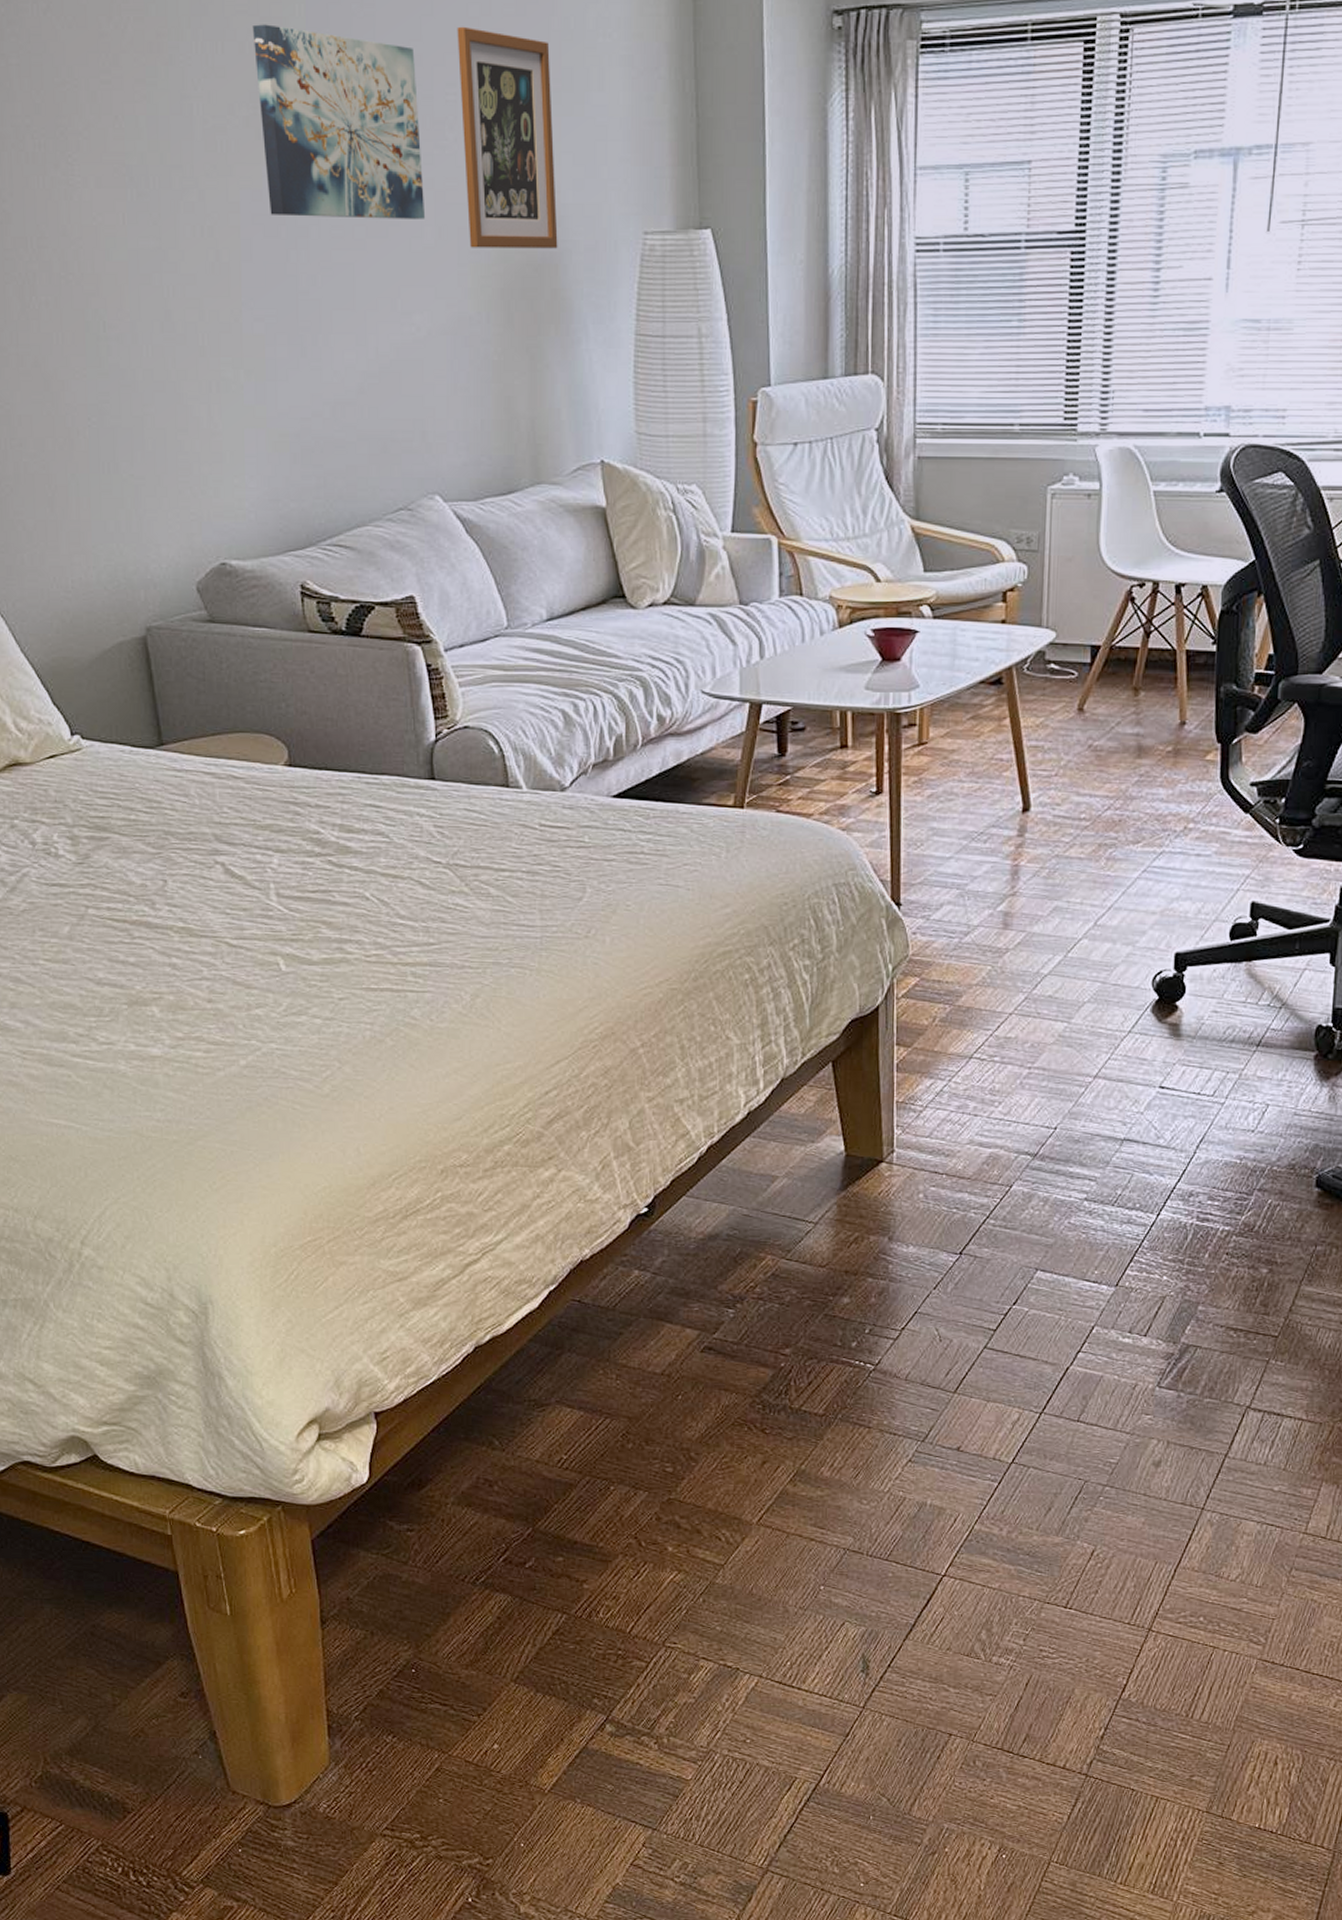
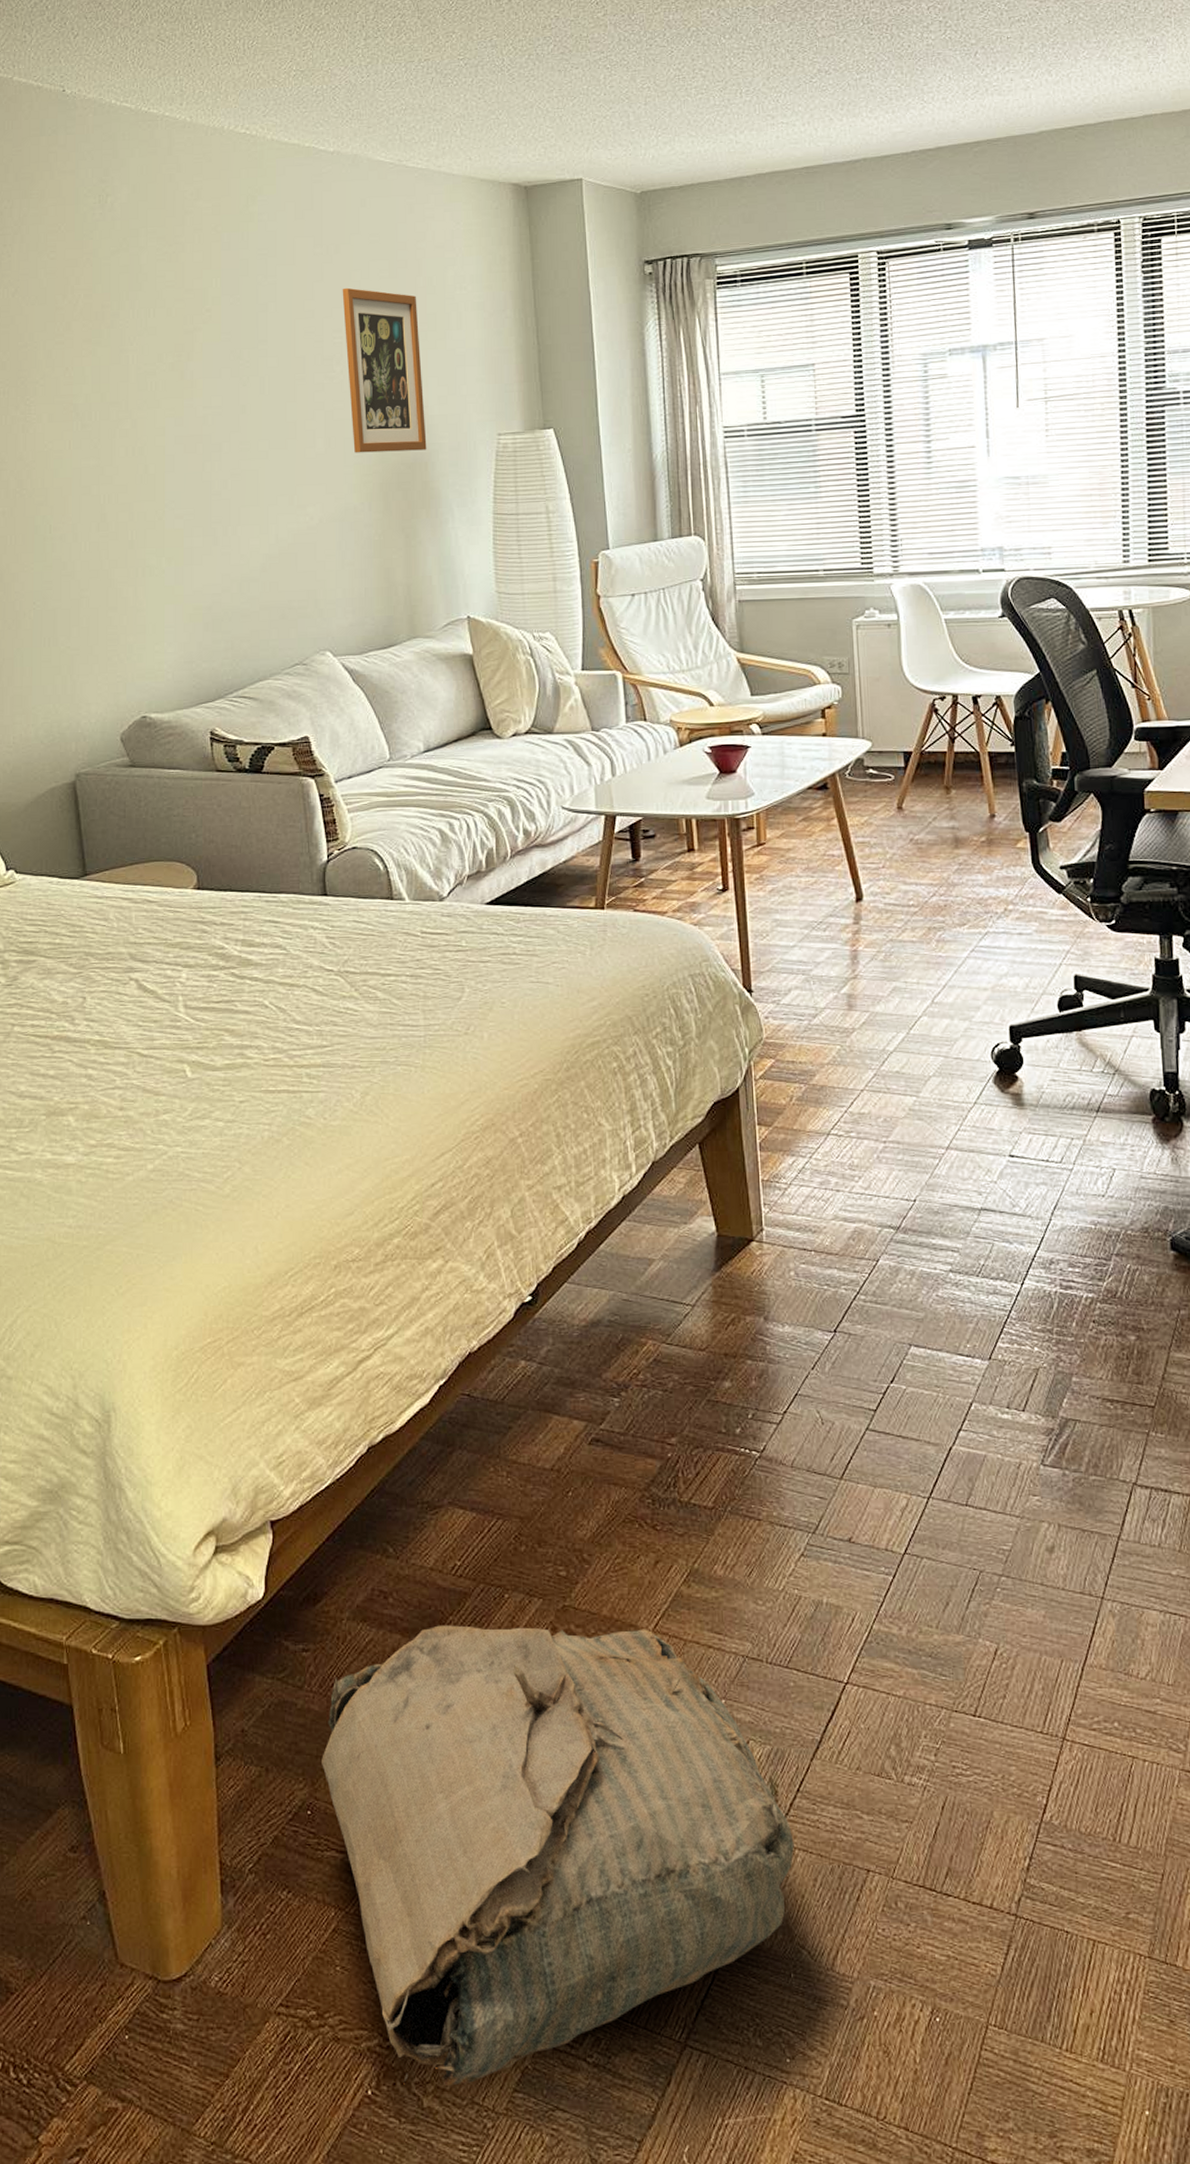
wall art: present [252,24,426,219] -> none [178,294,318,436]
bag: none [426,1512,882,1897] -> present [322,1625,794,2086]

